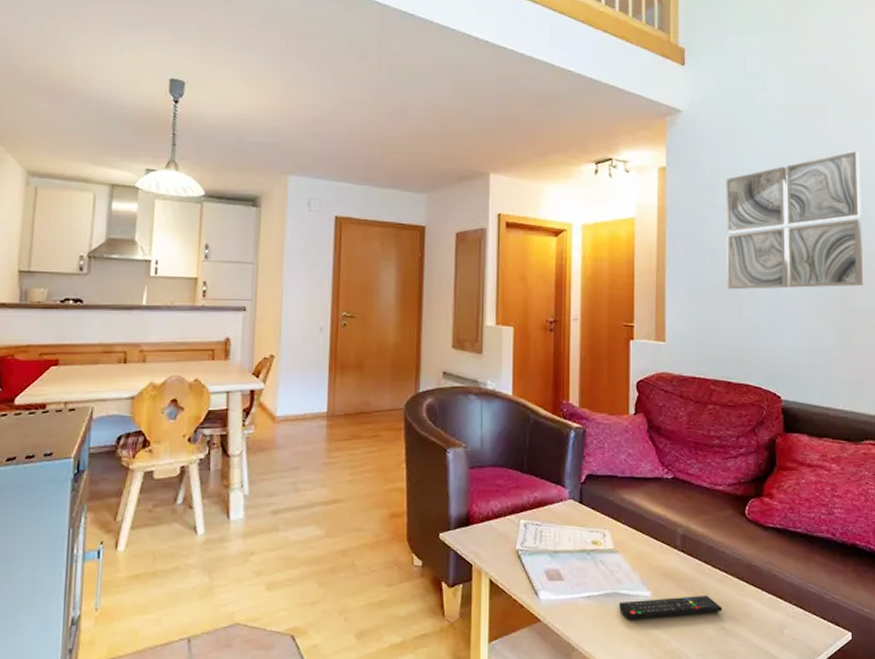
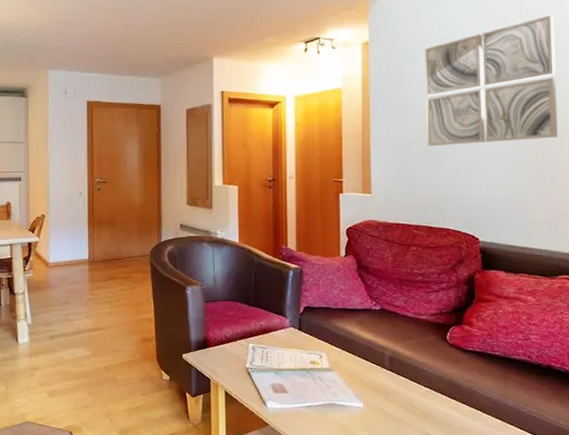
remote control: present [619,596,723,619] -> none [336,407,428,425]

